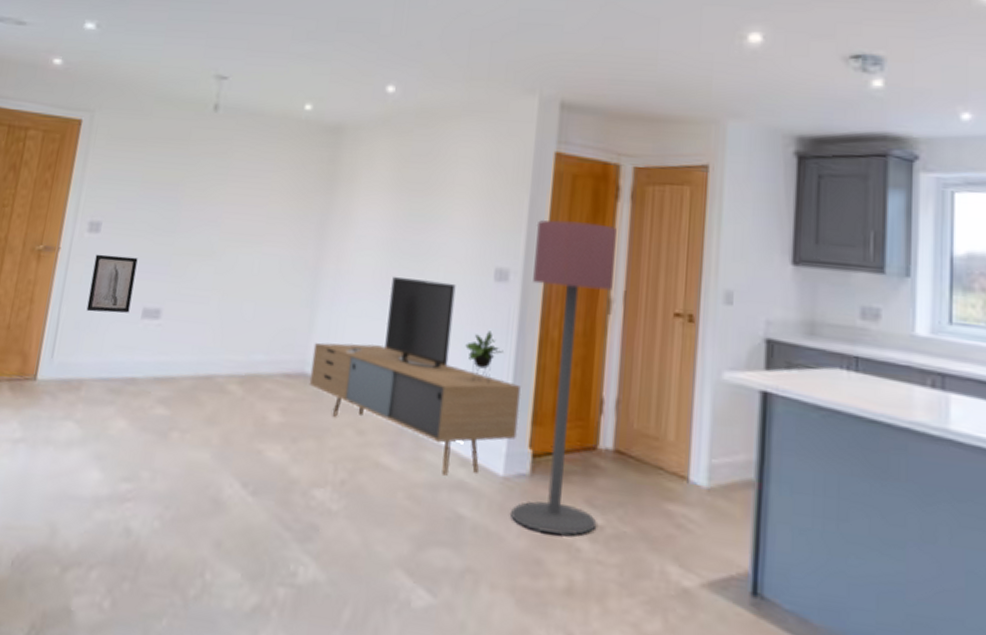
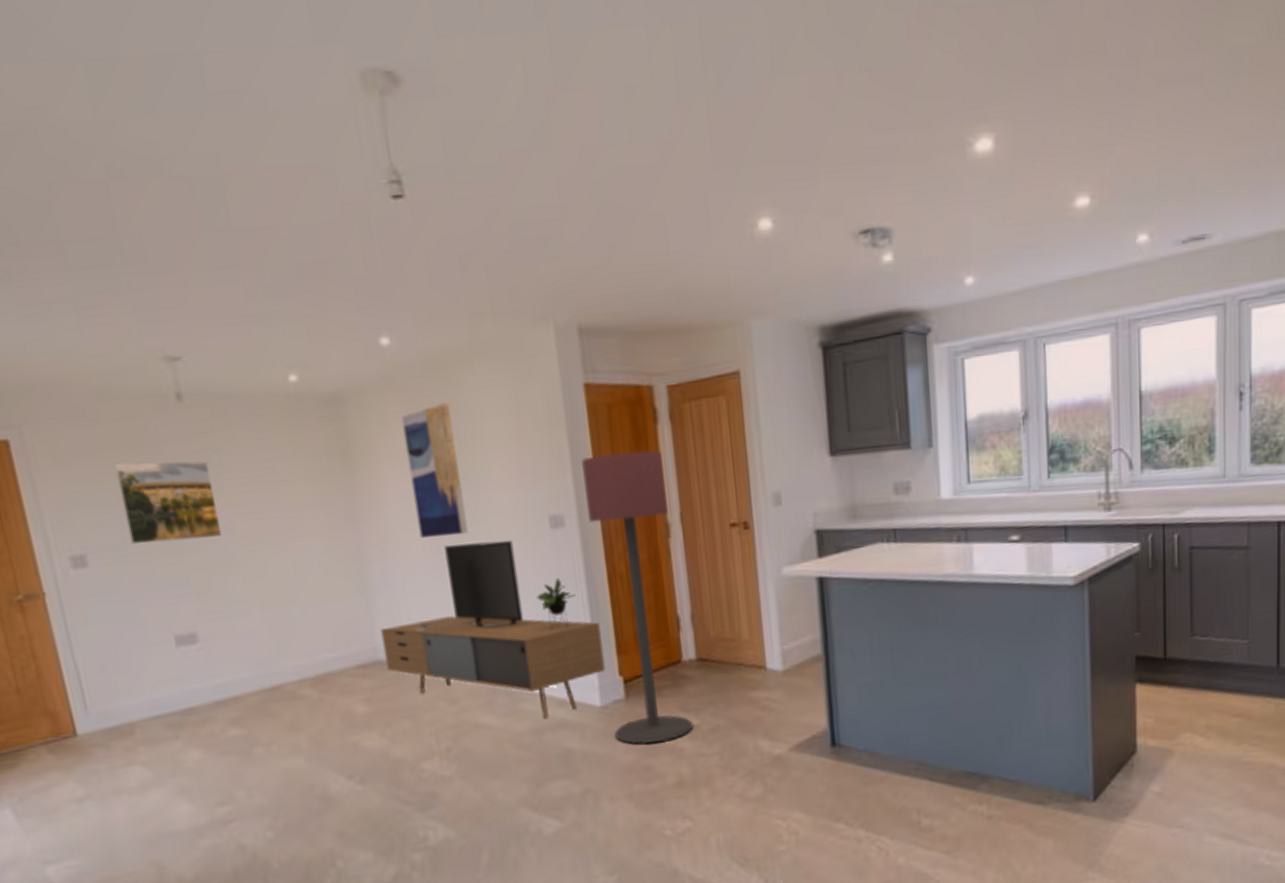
wall art: present [86,254,138,313] -> none [93,585,160,654]
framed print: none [139,151,220,229] -> present [114,460,223,545]
wall art: none [373,148,430,270] -> present [401,402,468,538]

